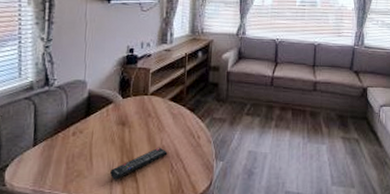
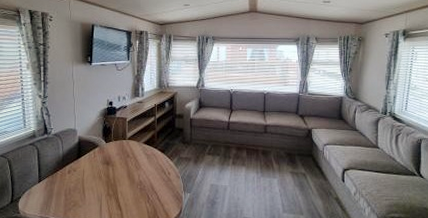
remote control: present [110,147,168,180] -> none [99,182,145,209]

